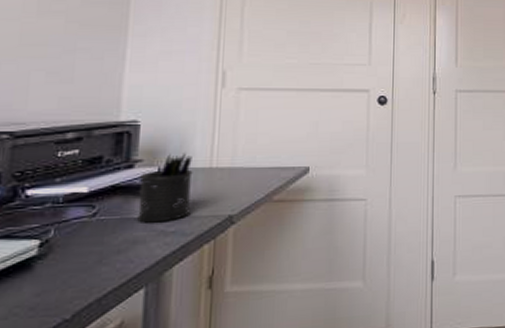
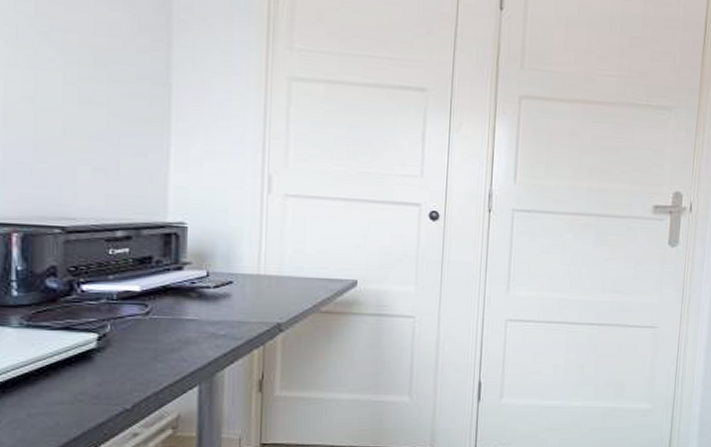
pen holder: present [136,153,193,223] -> none [187,257,241,325]

